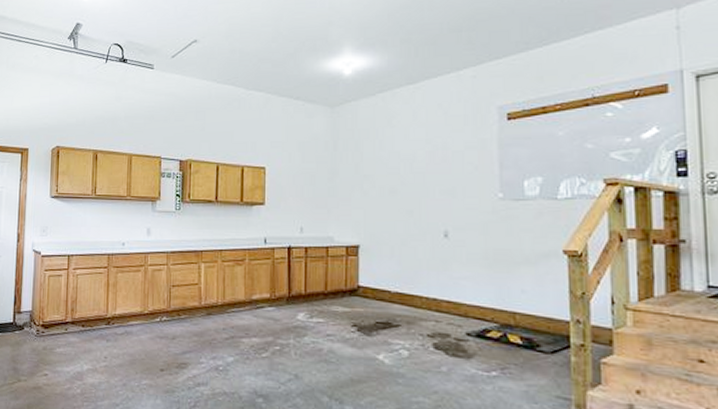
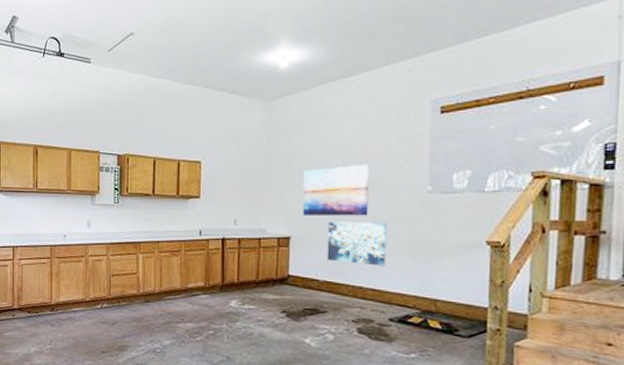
wall art: none [371,170,439,224] -> present [302,163,370,216]
wall art: none [398,229,460,277] -> present [327,221,387,266]

